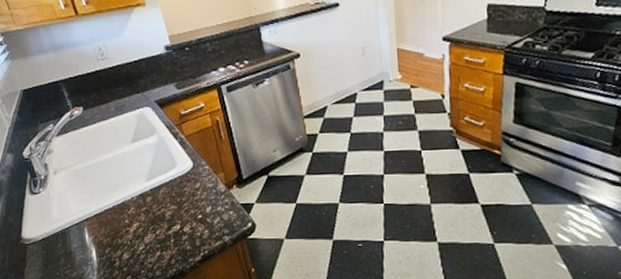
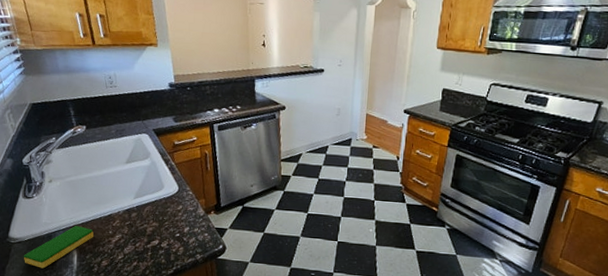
dish sponge: none [40,218,109,269] -> present [23,226,94,269]

